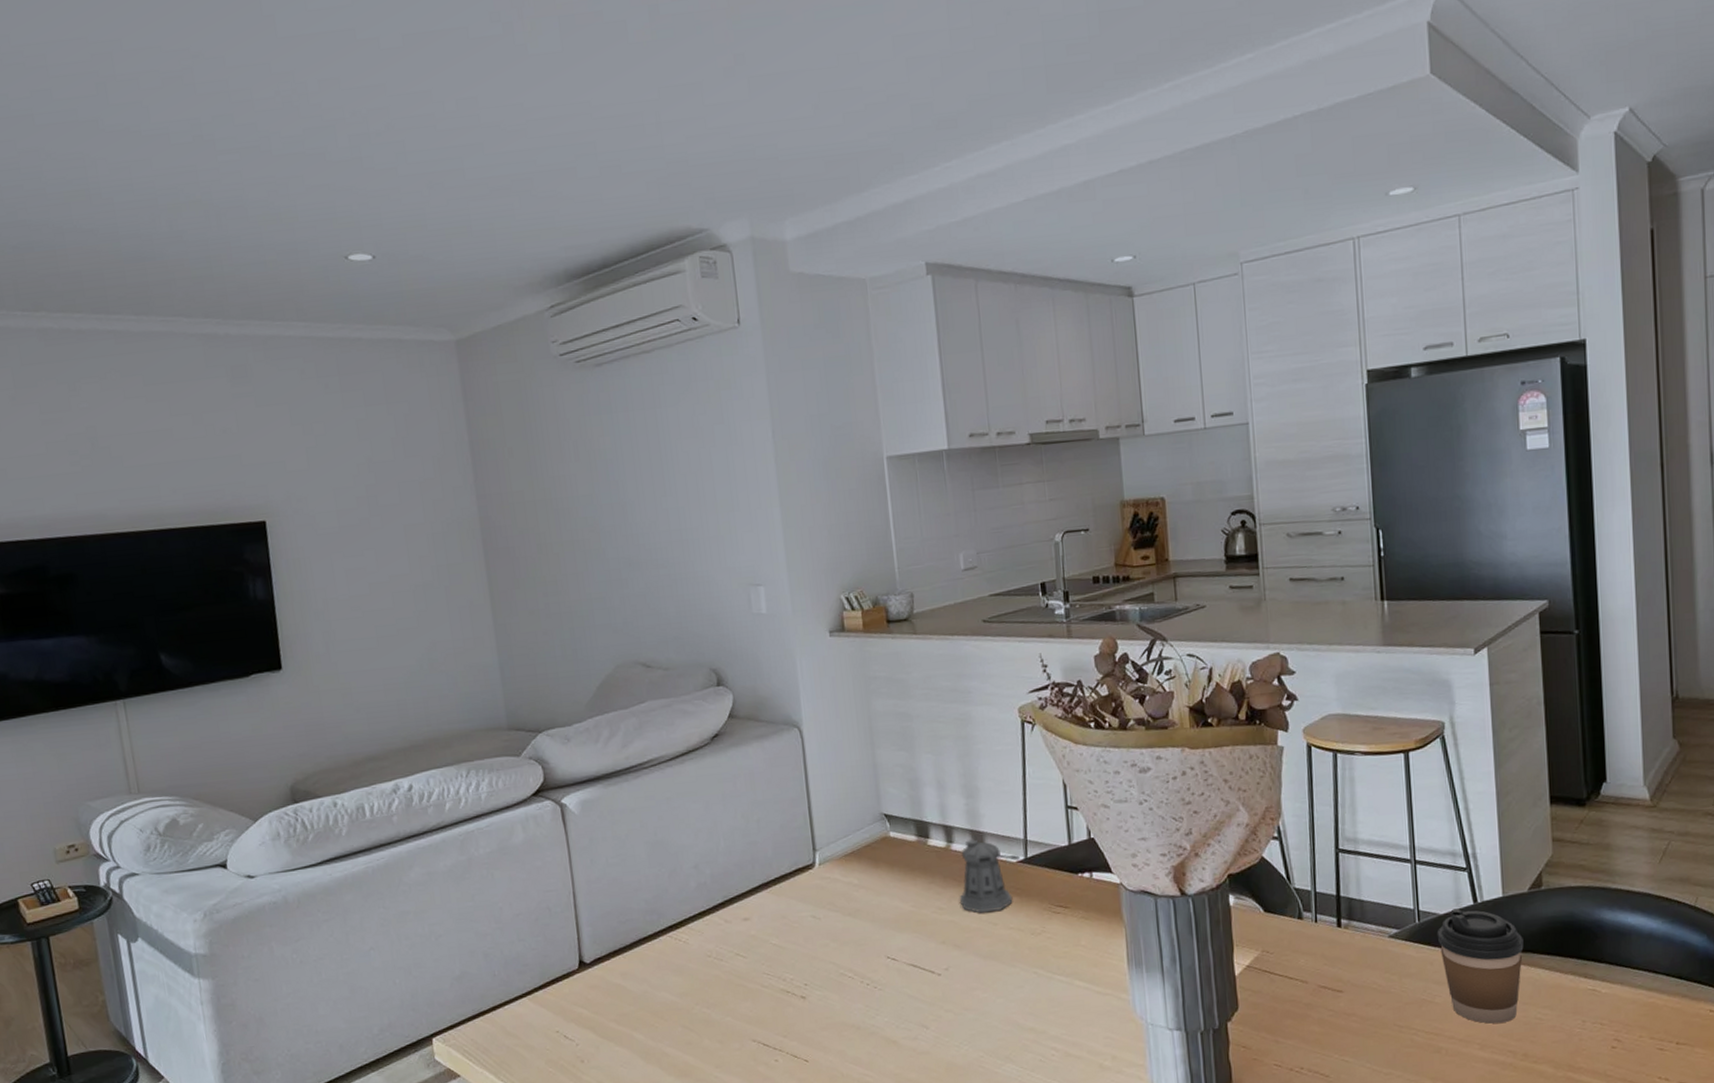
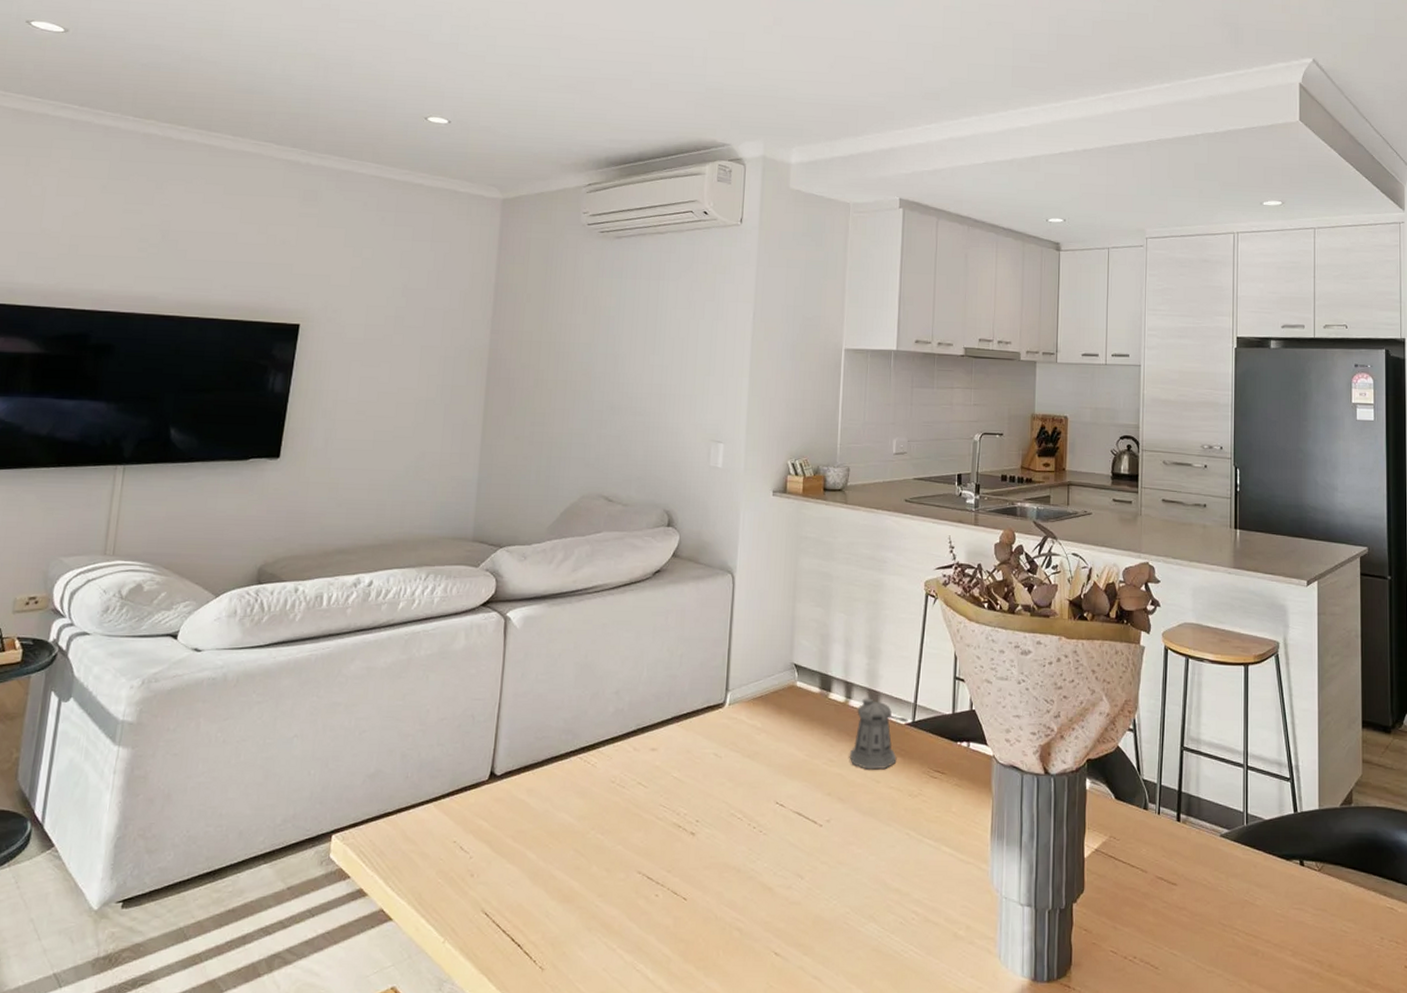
coffee cup: present [1437,908,1524,1024] -> none [1261,816,1334,931]

